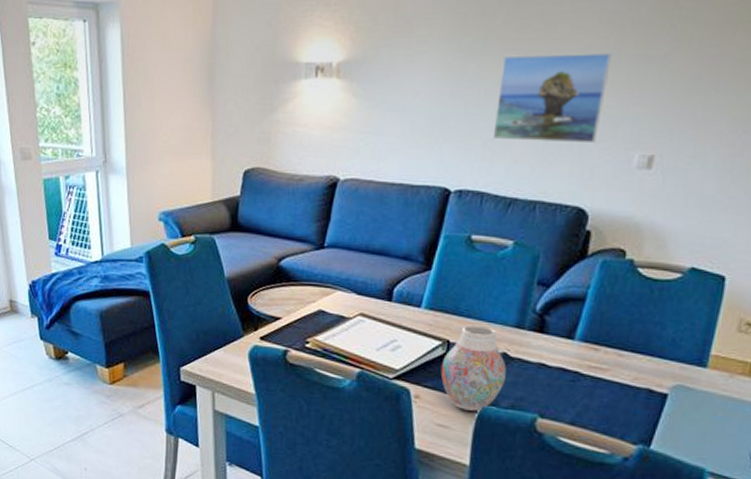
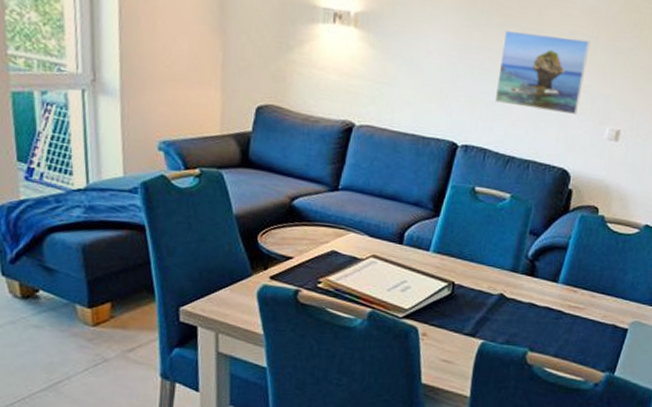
vase: present [441,324,507,411] -> none [446,267,503,347]

